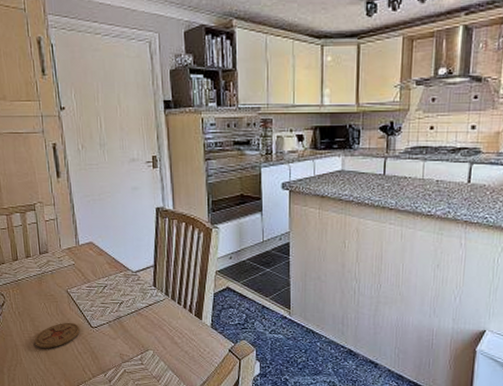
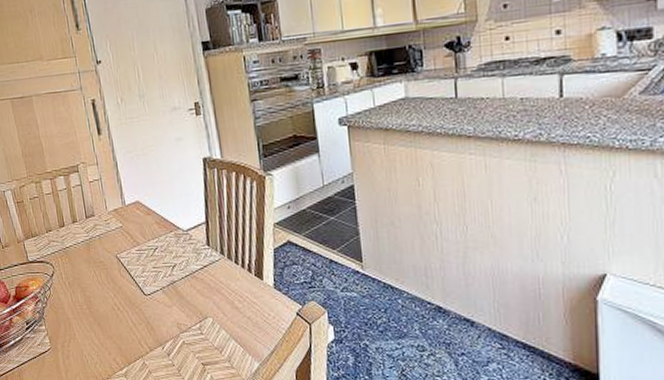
coaster: present [34,322,80,348] -> none [86,290,133,320]

